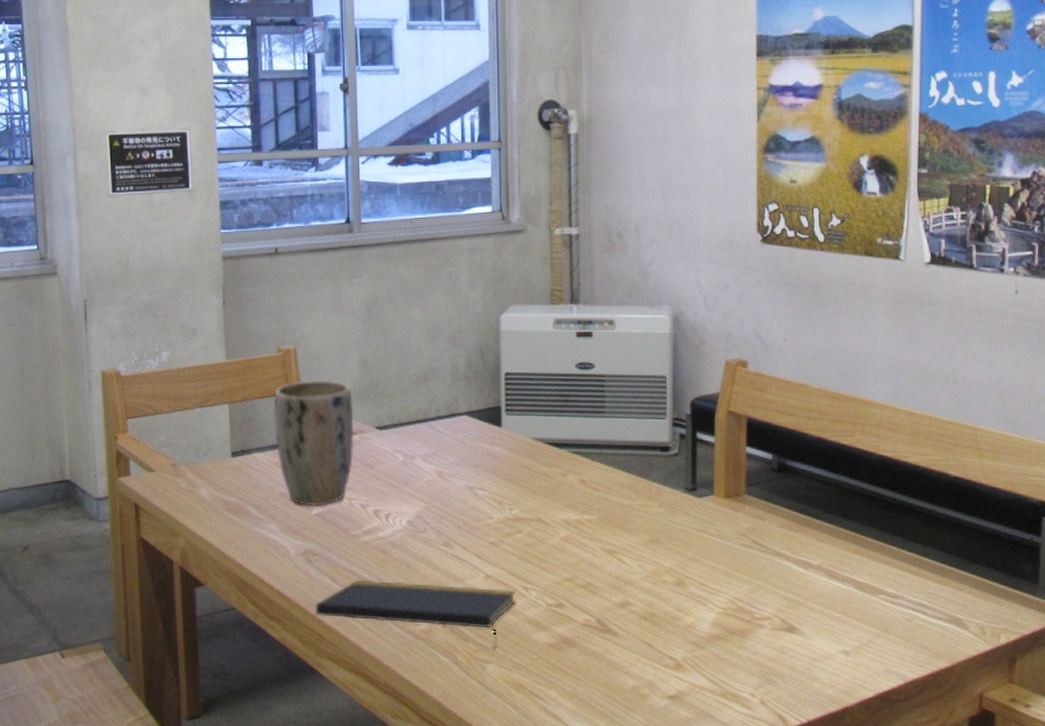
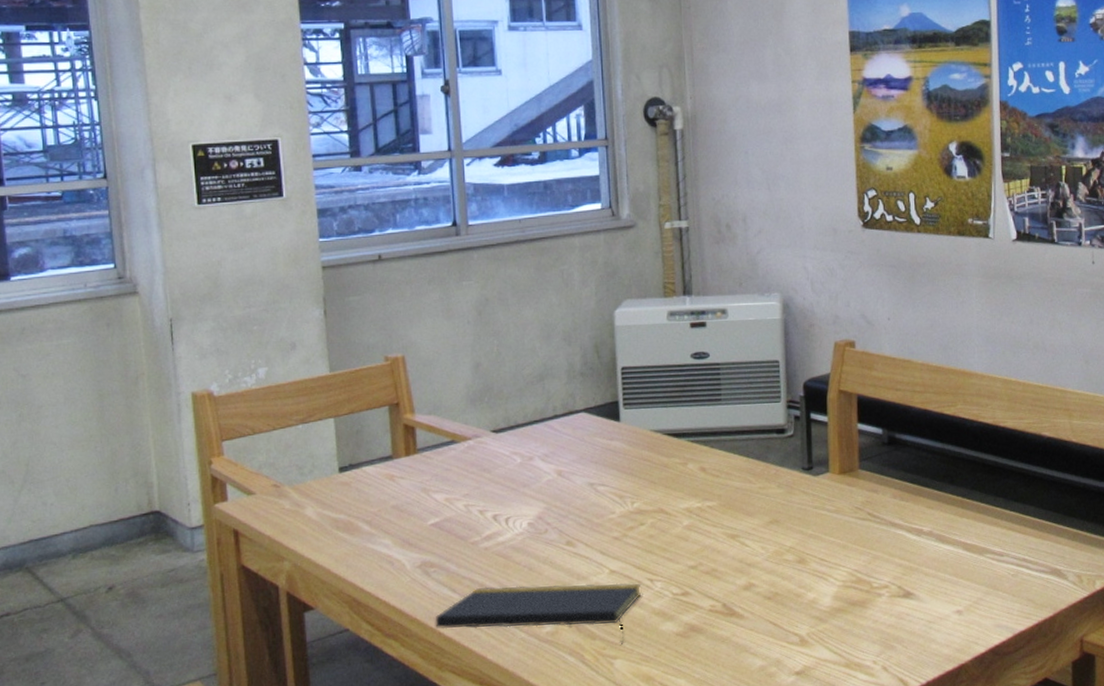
plant pot: present [273,380,354,507] -> none [382,386,470,518]

